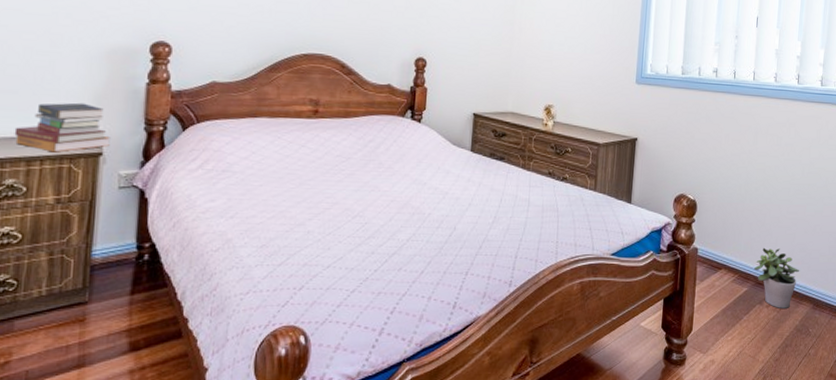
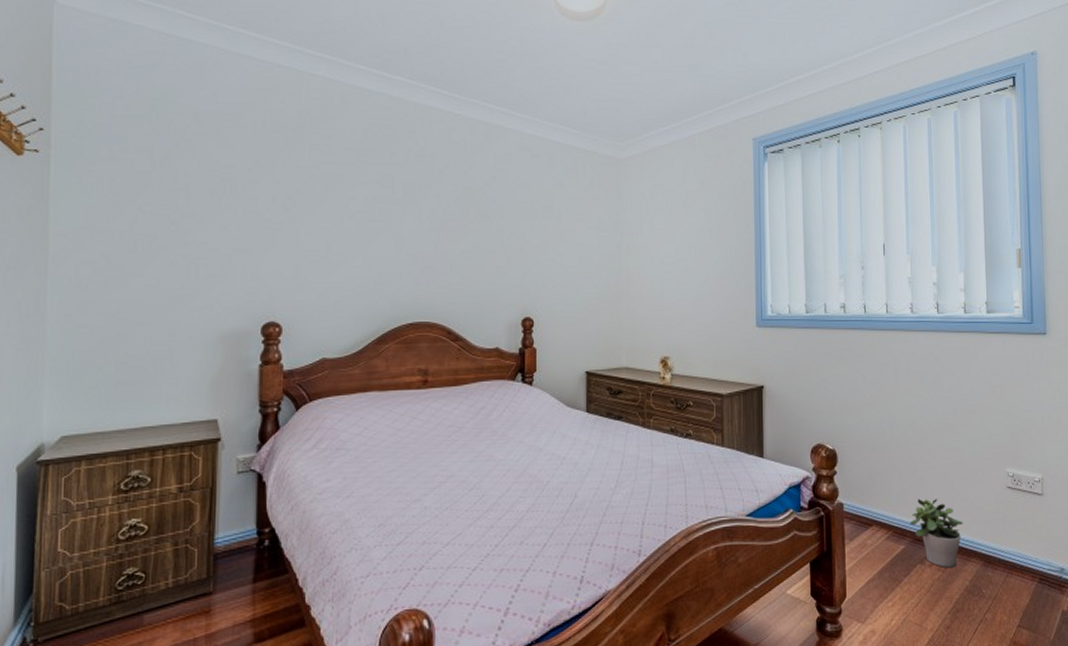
books: present [14,102,110,153] -> none [138,389,227,441]

